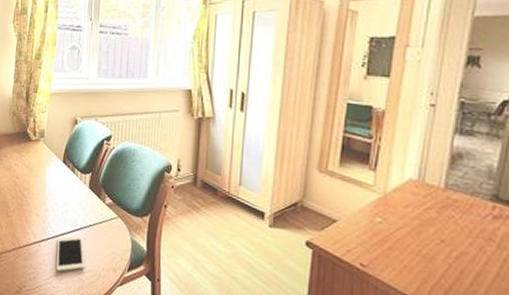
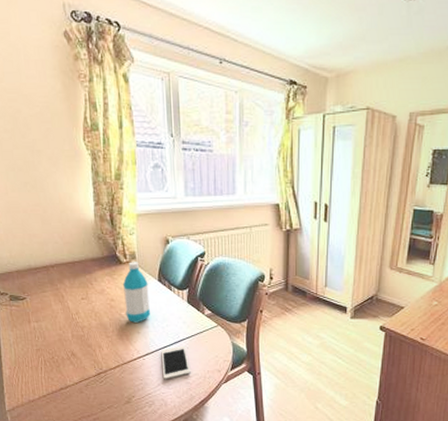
water bottle: none [28,140,53,204] -> present [122,262,150,323]

